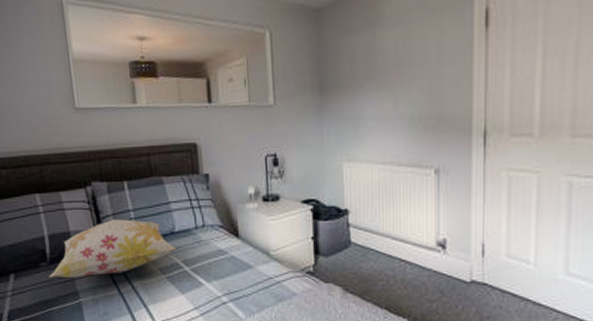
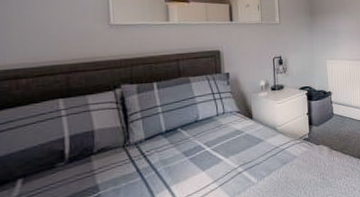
decorative pillow: present [48,219,176,277] -> none [65,113,199,176]

